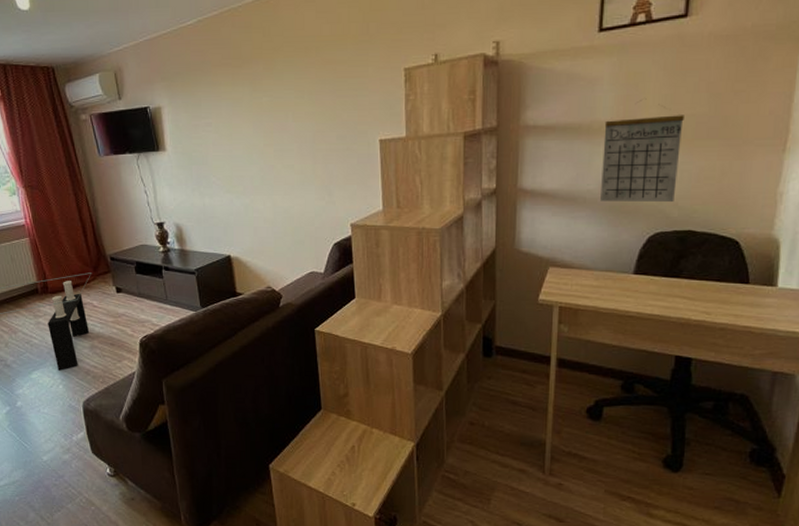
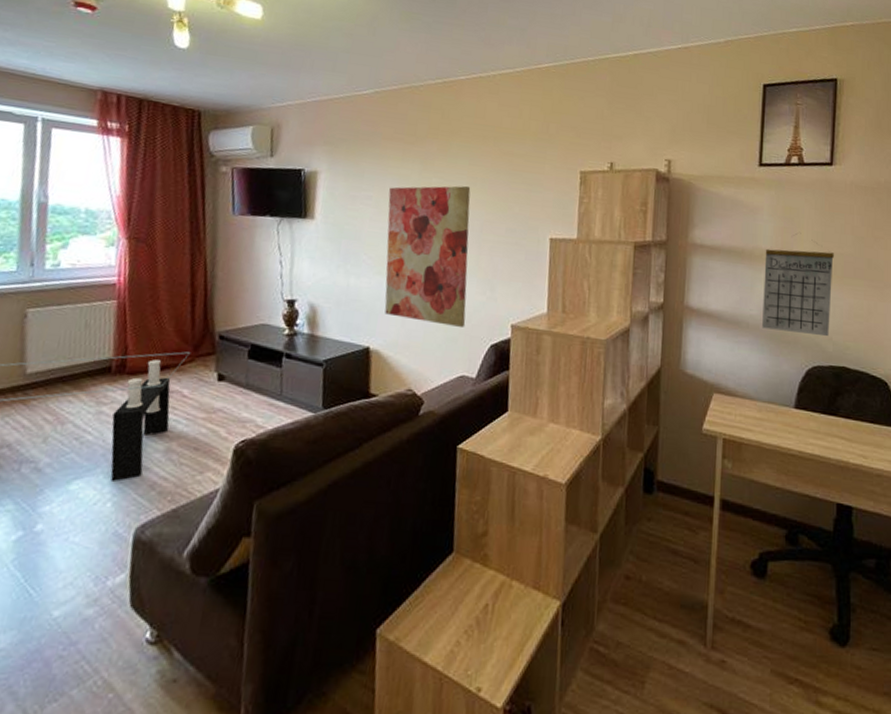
wall art: none [226,100,310,230] -> present [384,185,471,327]

